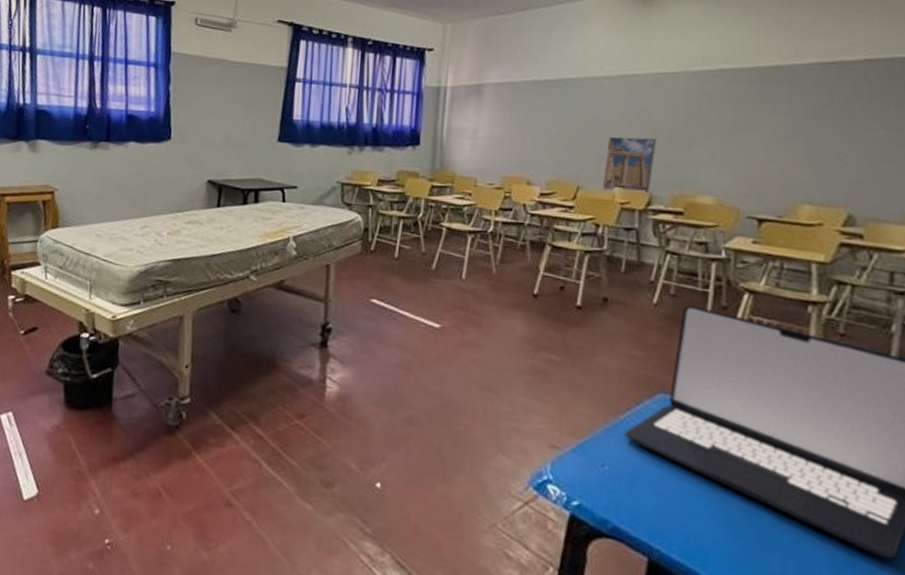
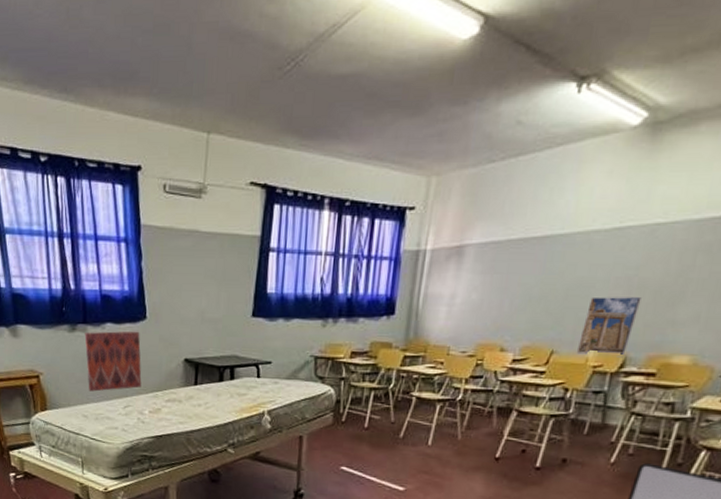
wall art: none [105,149,164,210] -> present [84,331,142,392]

